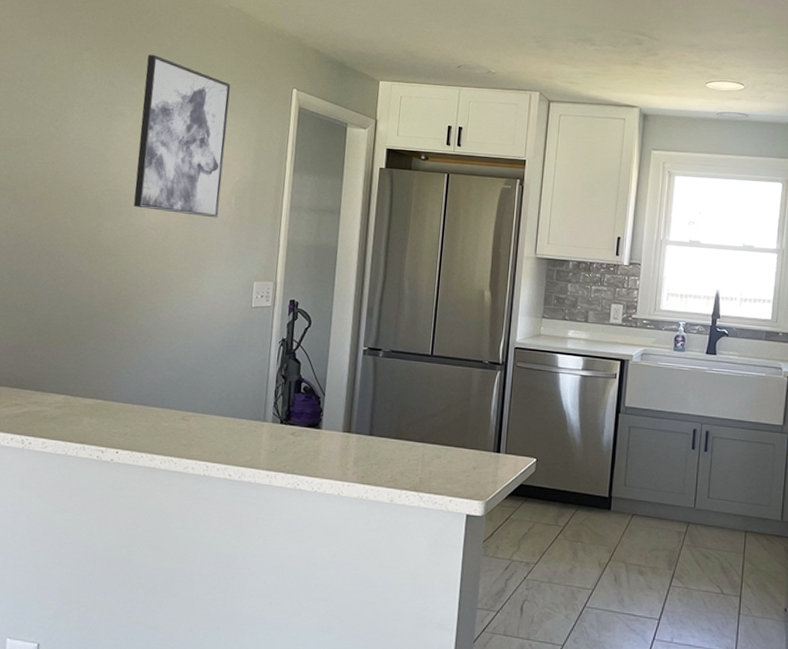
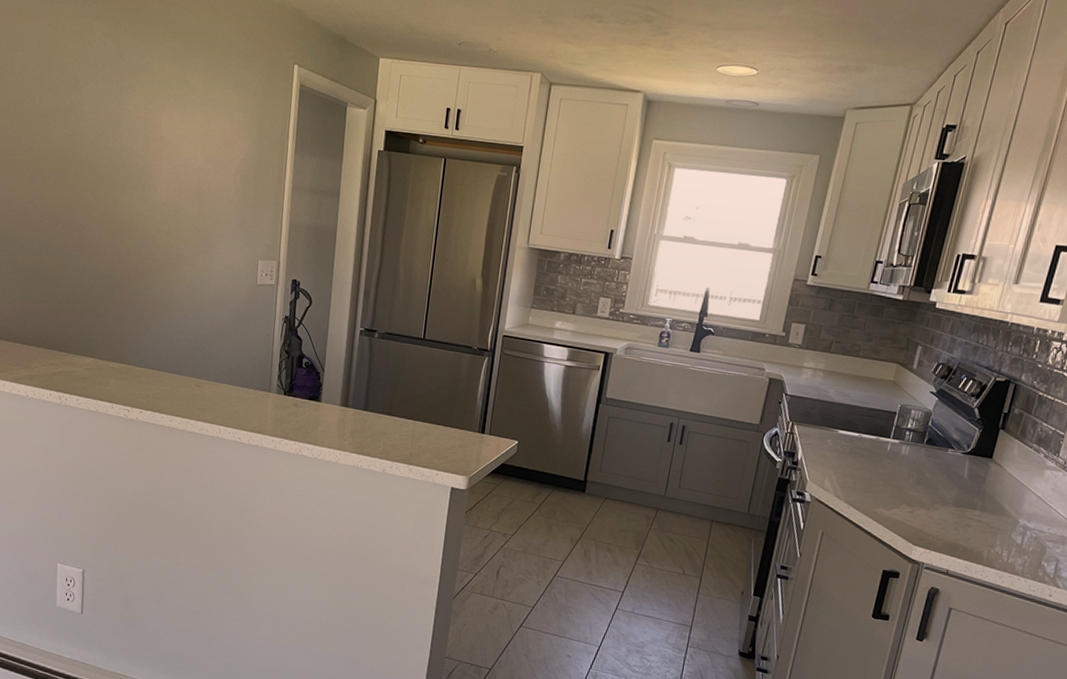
wall art: present [133,55,231,218] -> none [146,25,234,197]

